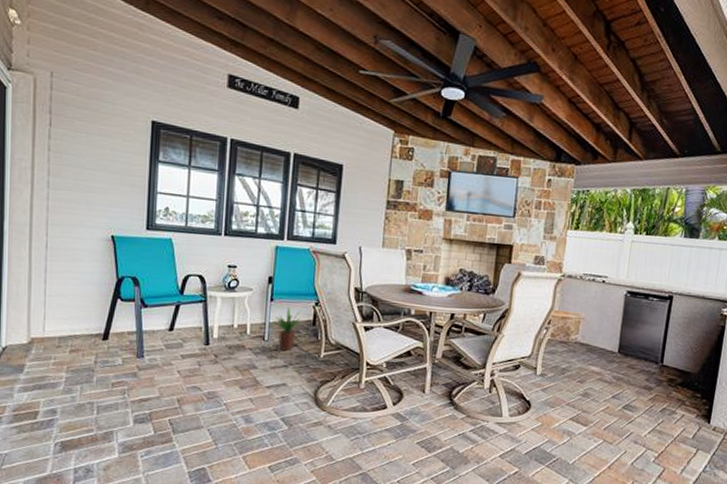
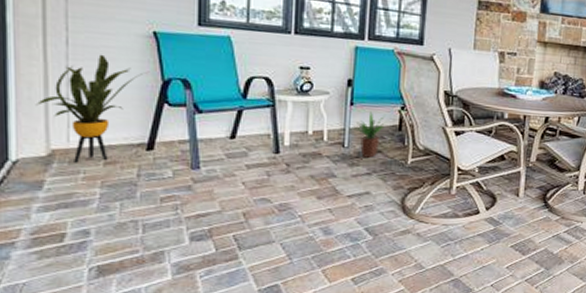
house plant: none [21,256,108,350] -> present [35,54,150,163]

